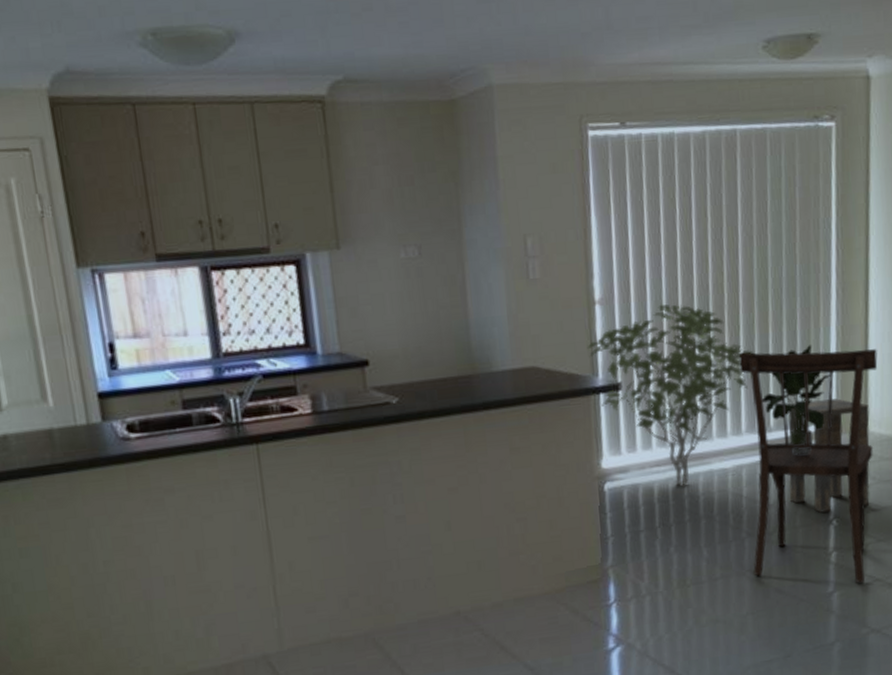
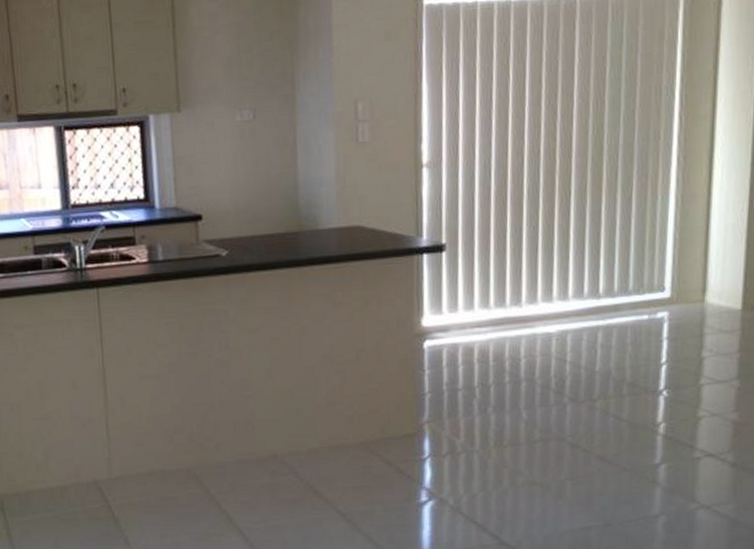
shrub: present [587,304,754,487] -> none [412,168,585,348]
dining chair: present [739,349,878,583] -> none [569,217,720,457]
potted plant: present [761,345,830,456] -> none [591,212,666,324]
side table: present [788,398,870,513] -> none [616,268,708,383]

